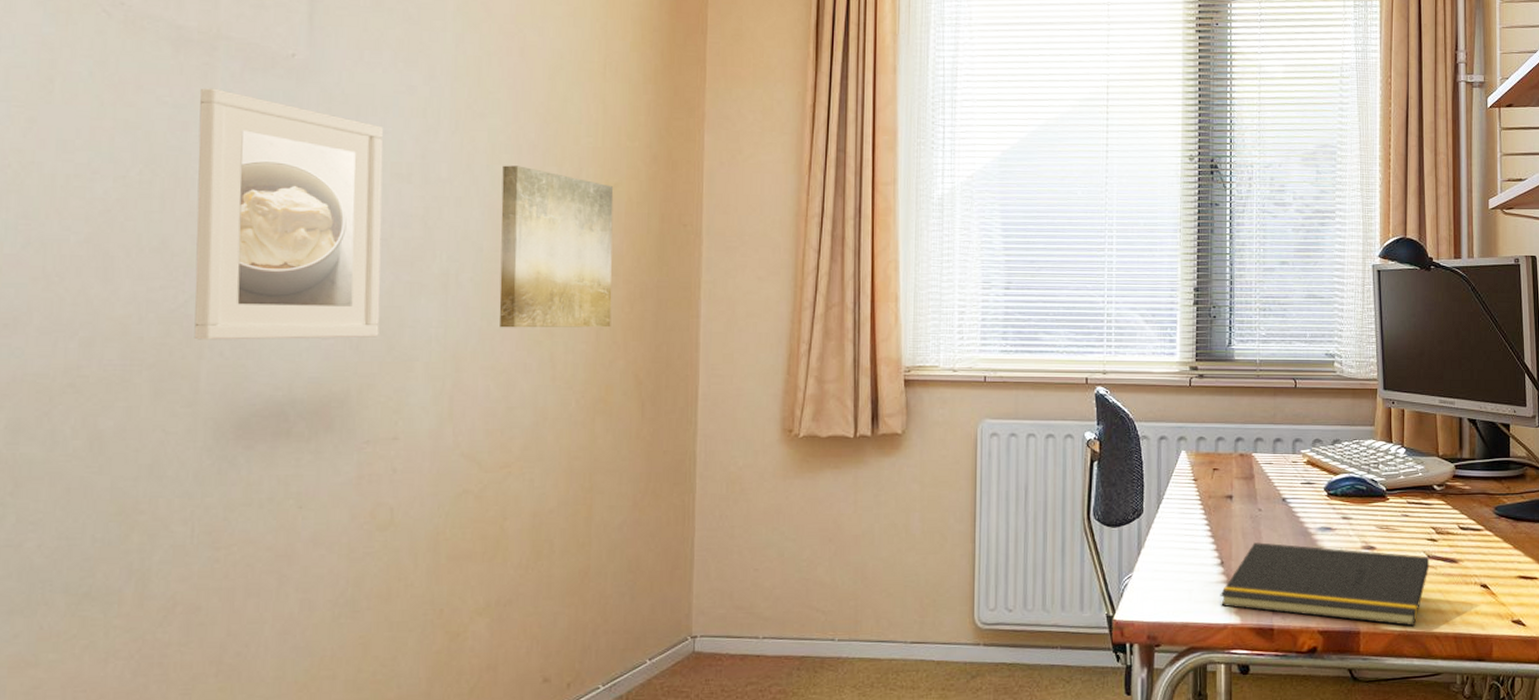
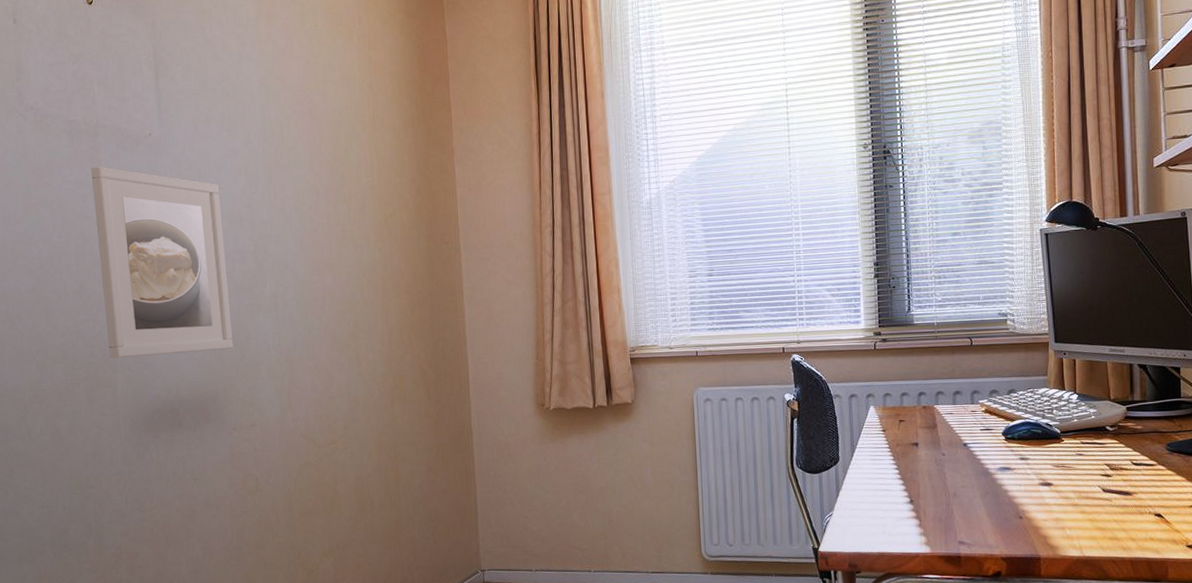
wall art: present [499,165,614,328] -> none [306,205,399,336]
notepad: present [1220,542,1430,627] -> none [911,482,1105,552]

